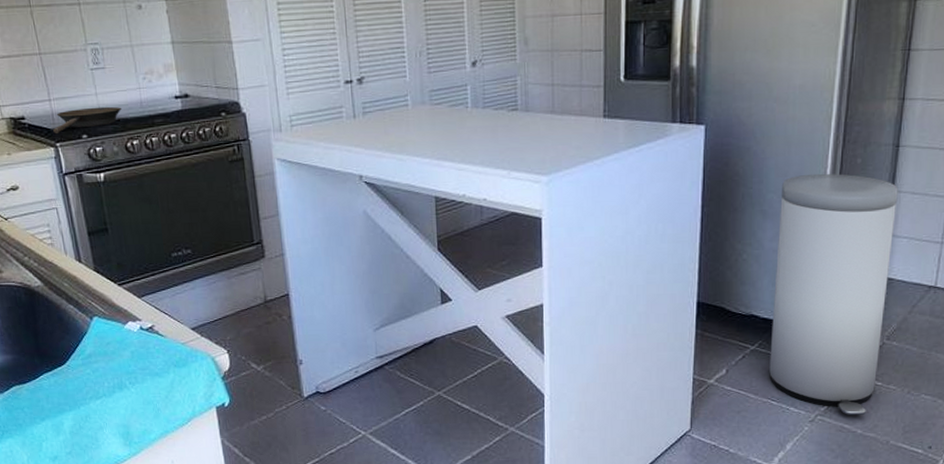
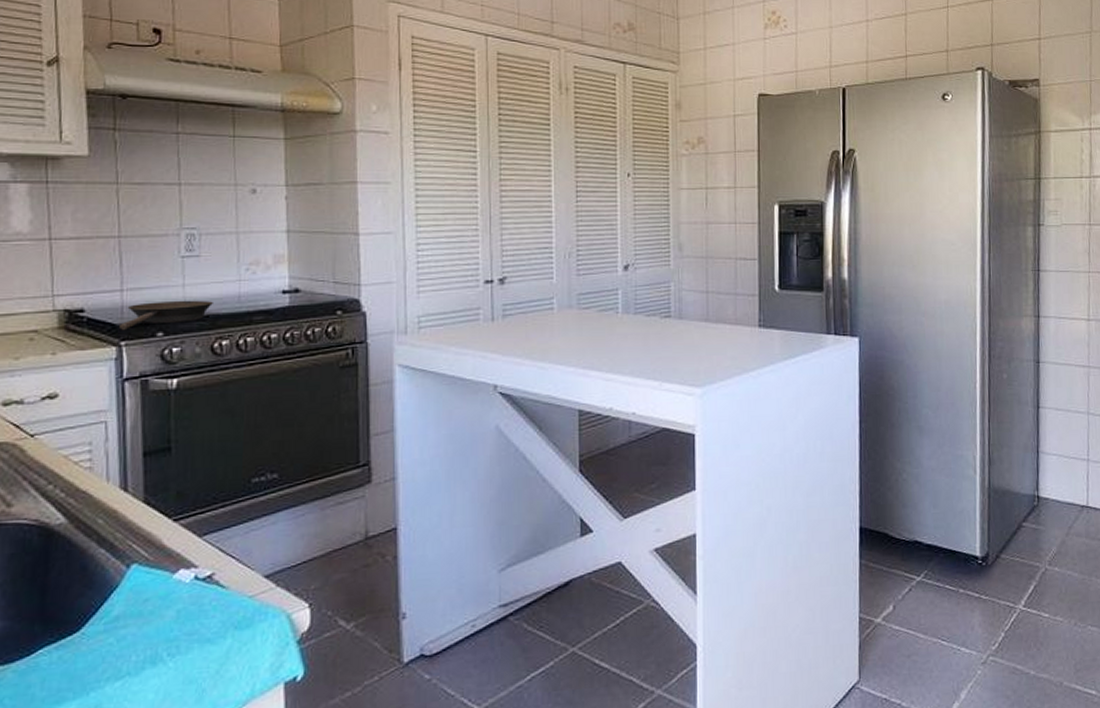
pedal bin: present [768,173,898,415] -> none [935,388,1044,654]

